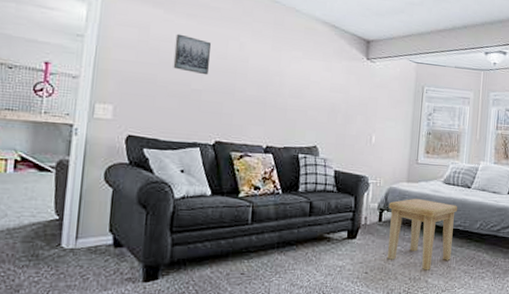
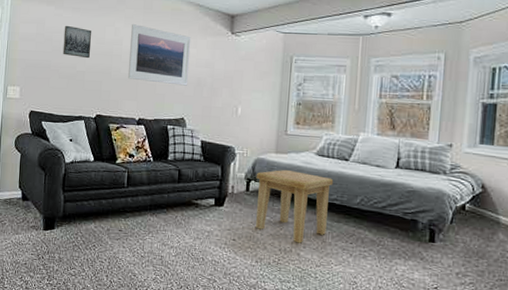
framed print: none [253,40,326,112] -> present [127,24,192,86]

